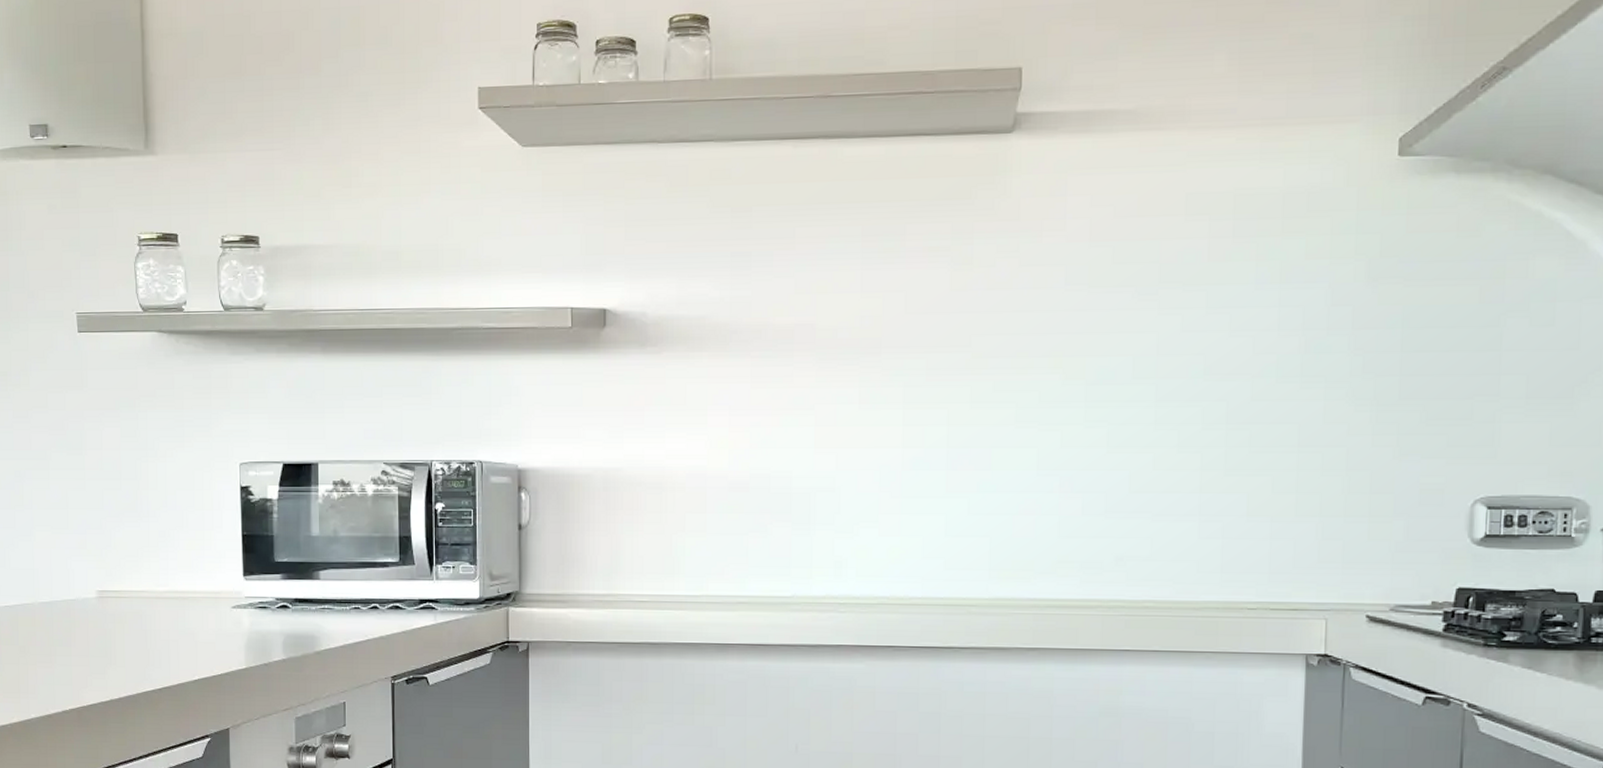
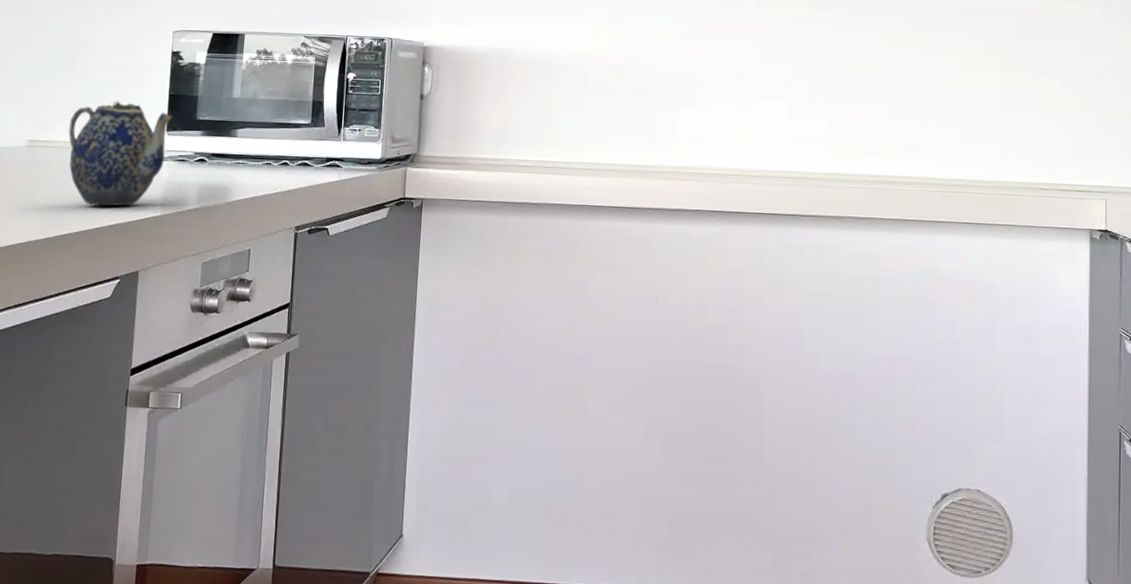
teapot: none [139,543,249,660] -> present [68,100,173,207]

